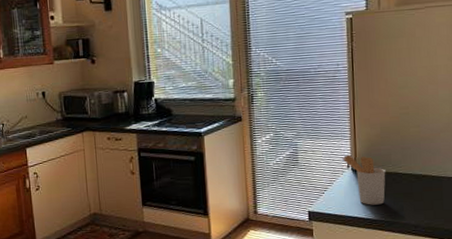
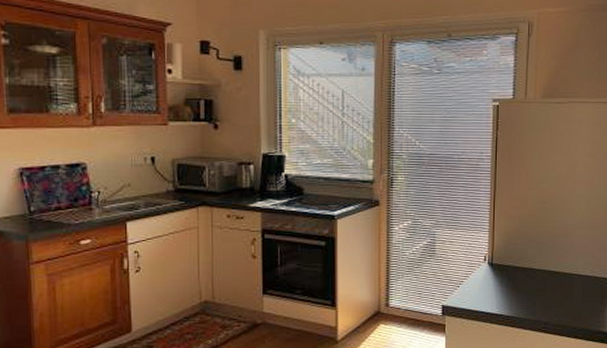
utensil holder: present [342,154,386,205] -> none [479,247,521,301]

